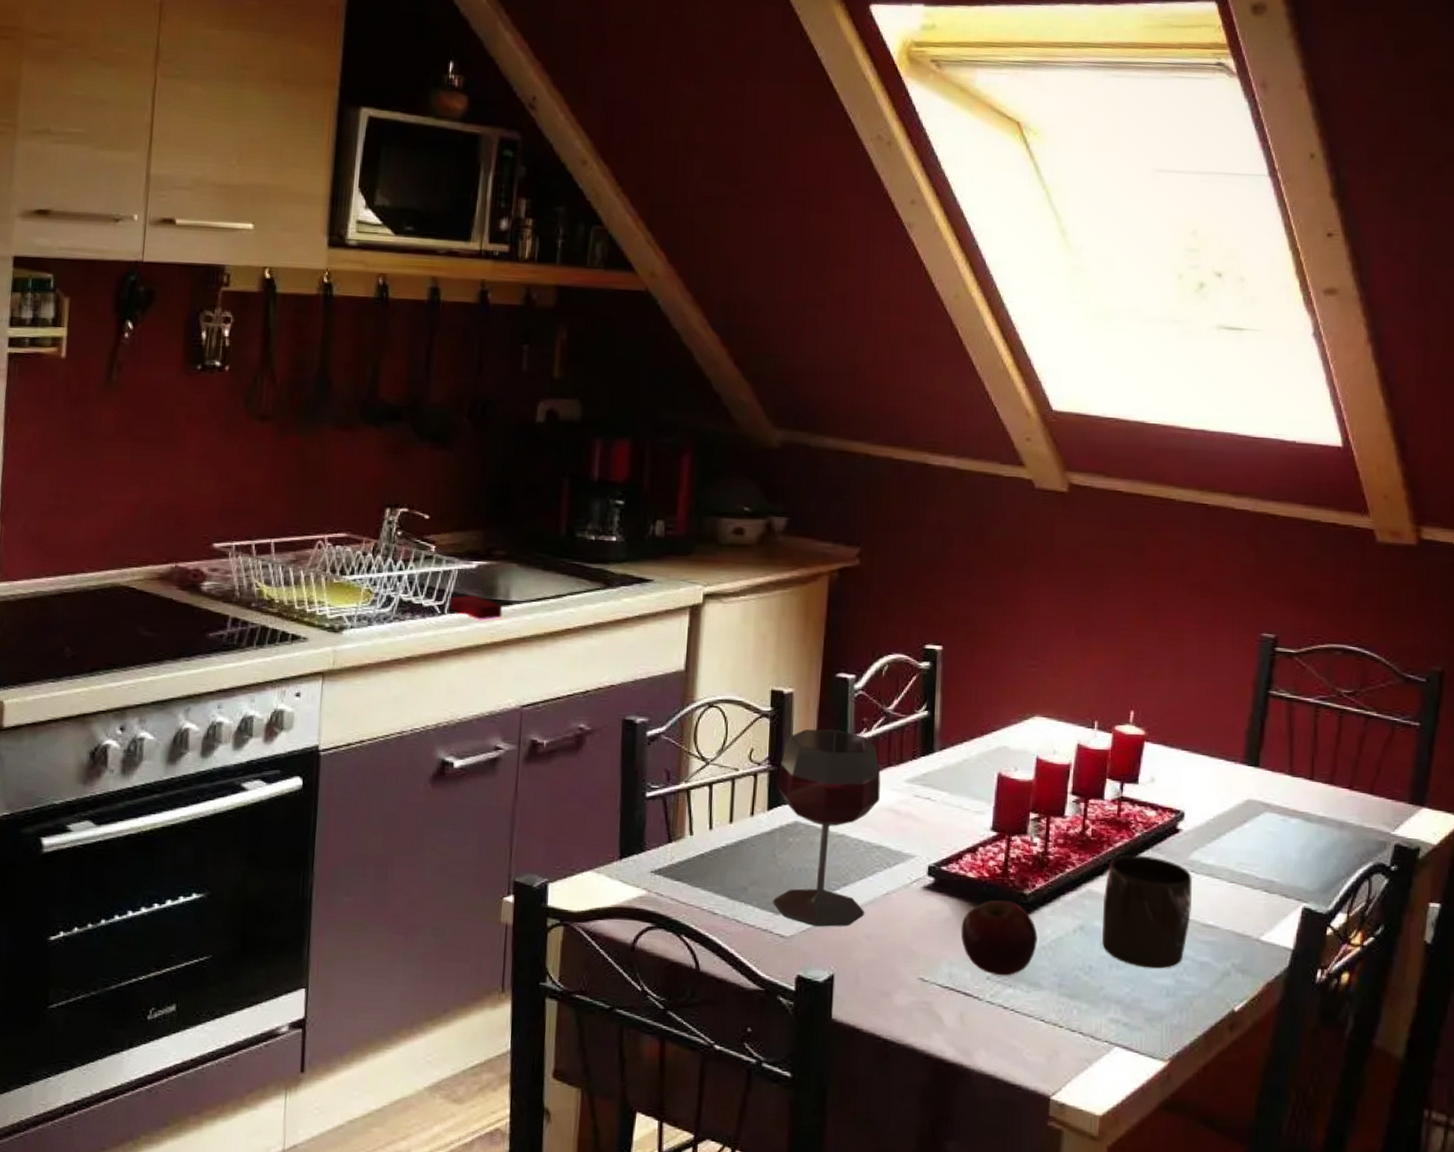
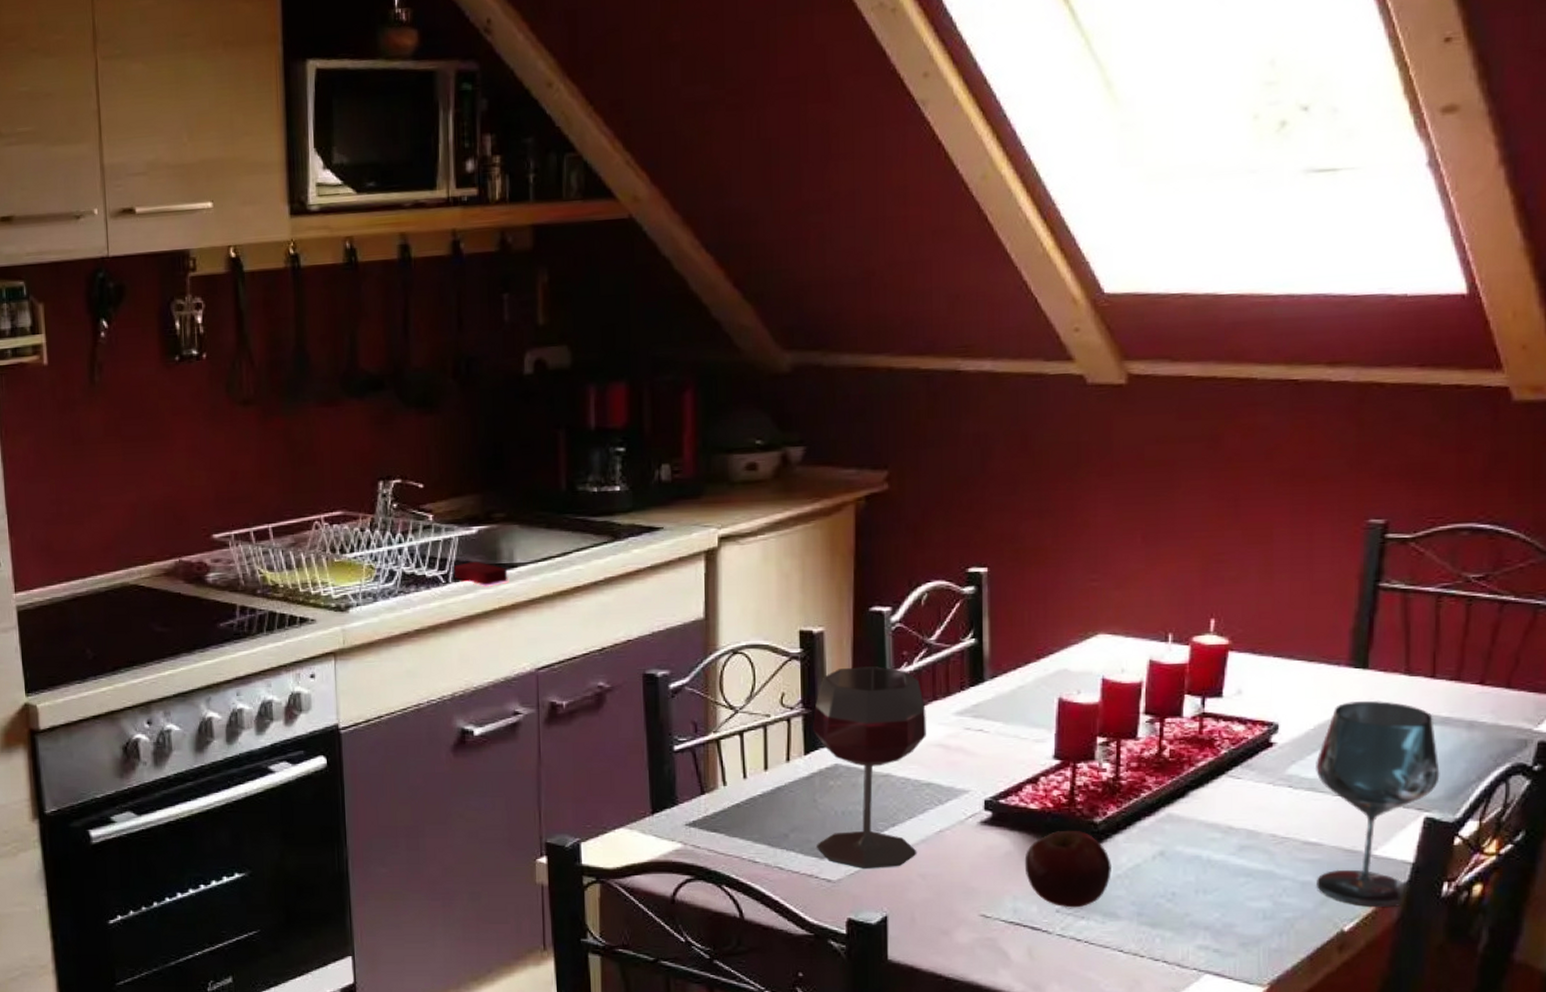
mug: present [1101,854,1192,968] -> none [1185,773,1291,891]
wine glass: none [1212,796,1316,990] -> present [1316,701,1440,907]

